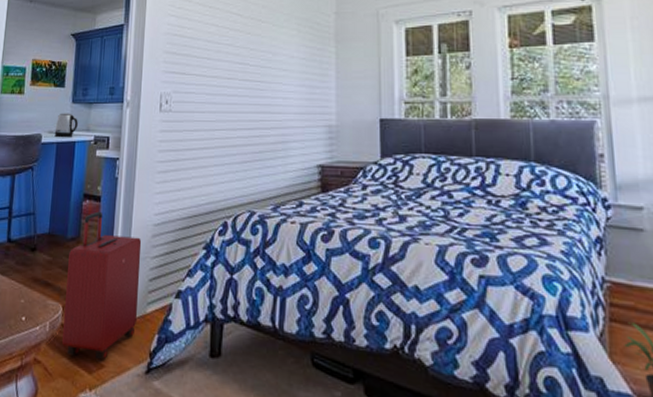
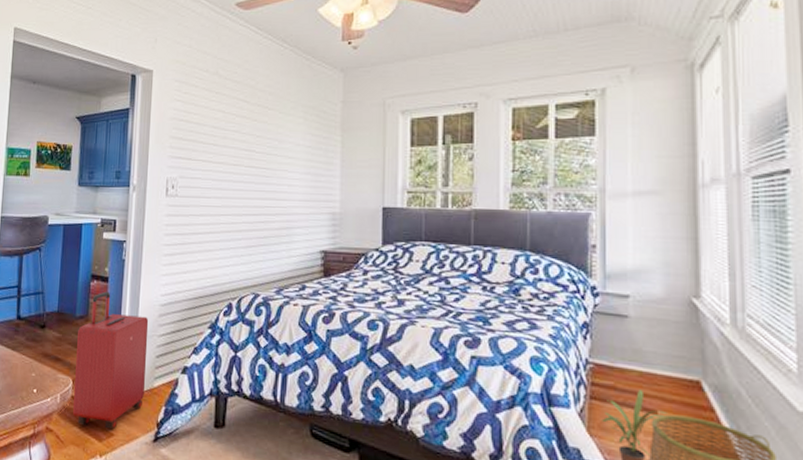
kettle: present [54,113,78,138] -> none [61,195,85,221]

